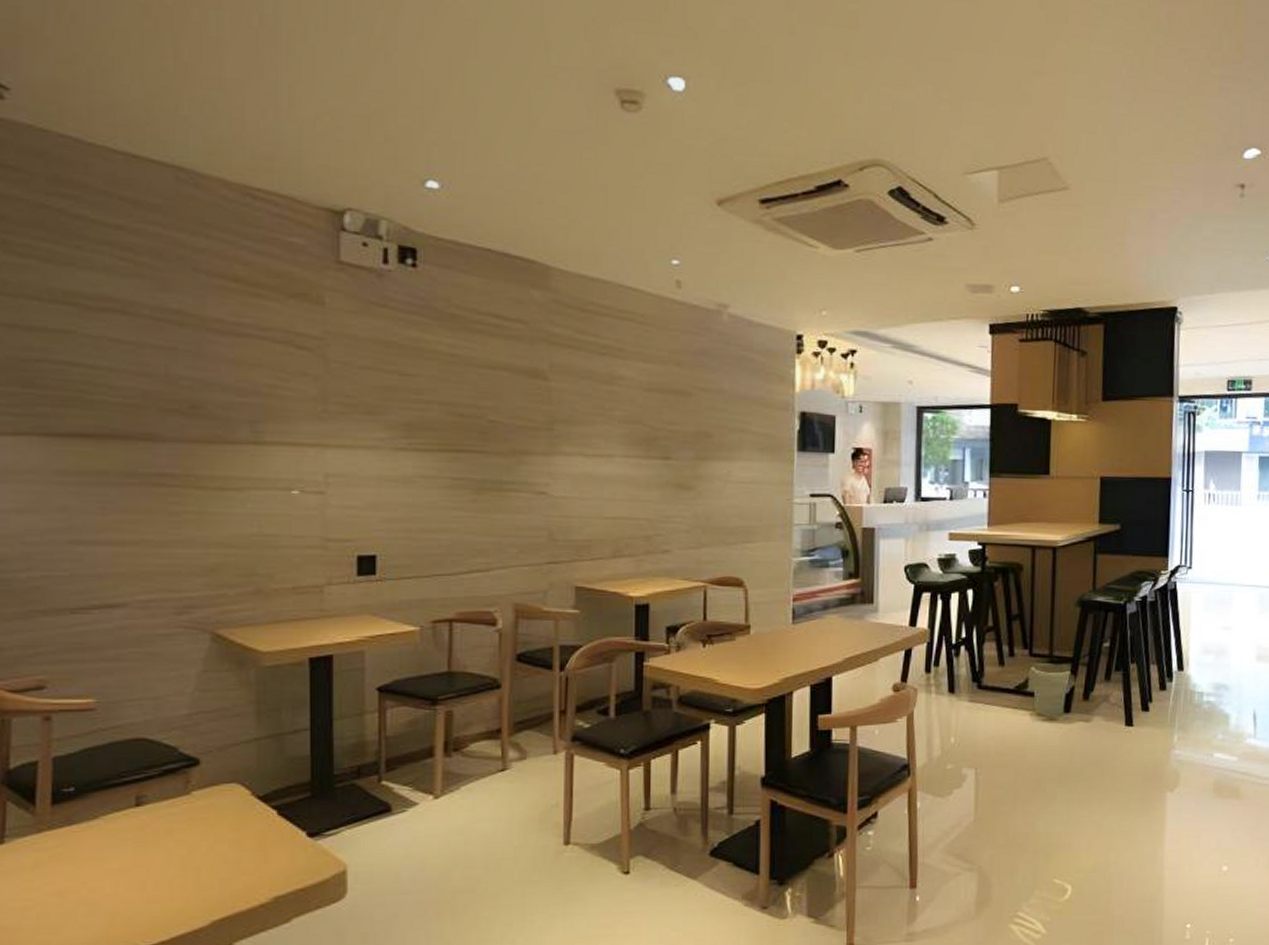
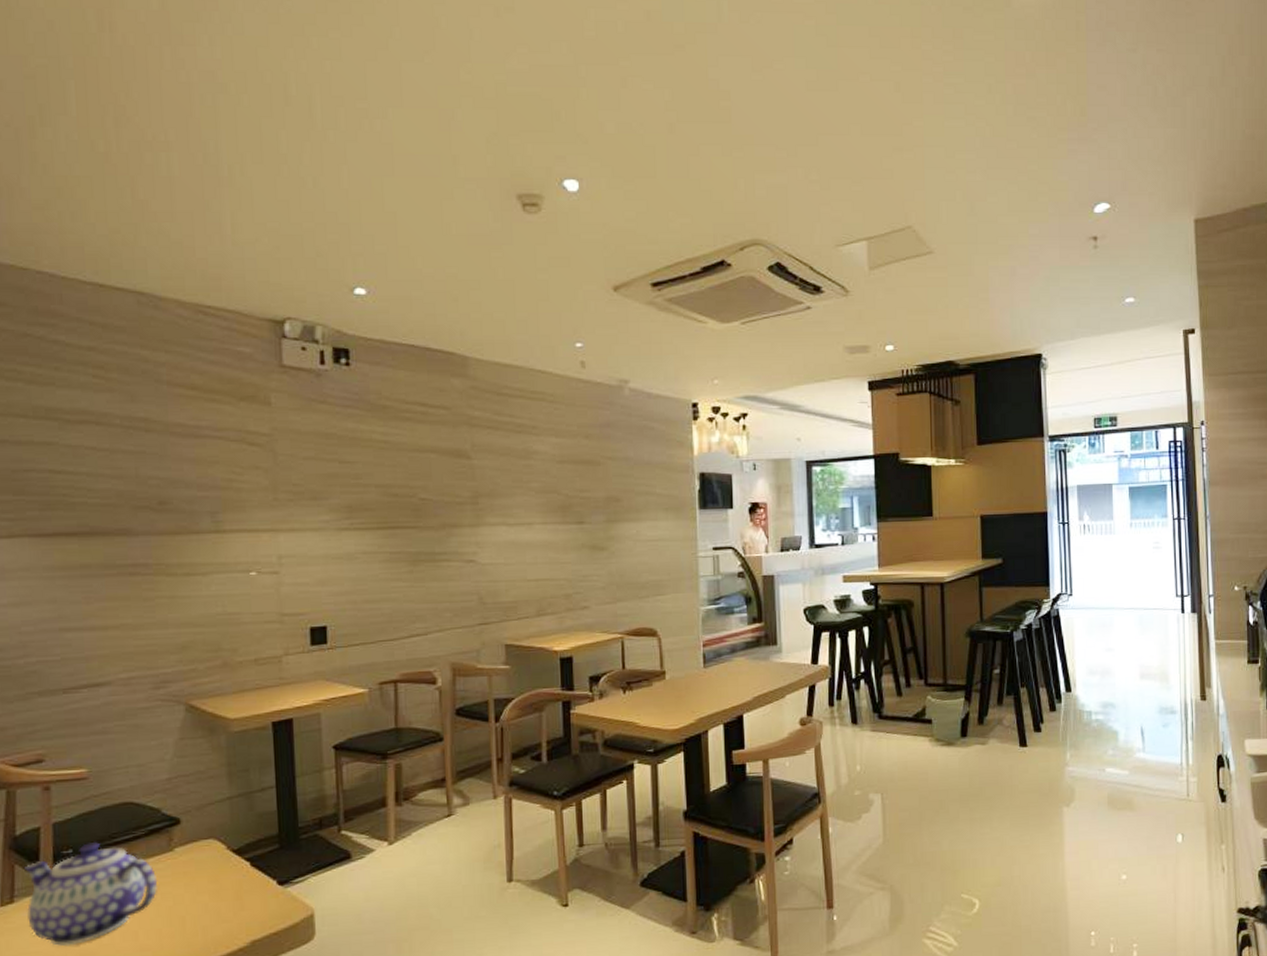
teapot: none [16,779,171,894] -> present [23,841,158,947]

